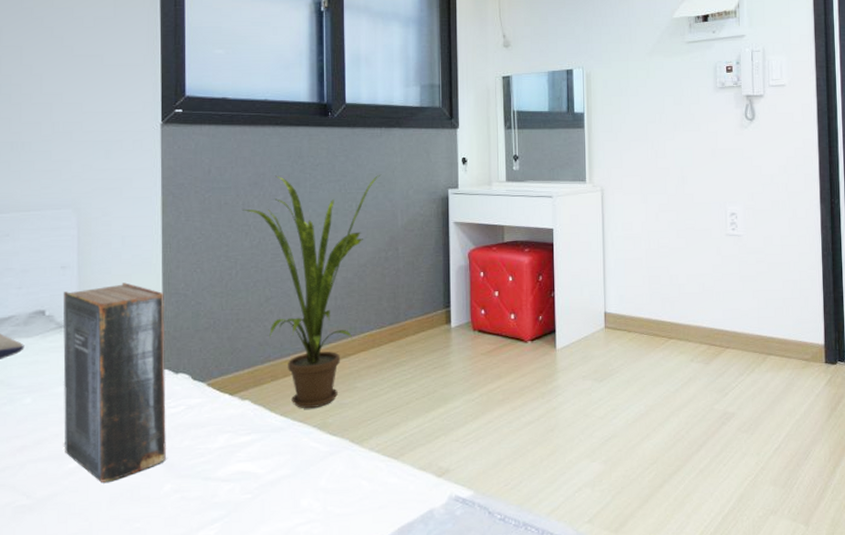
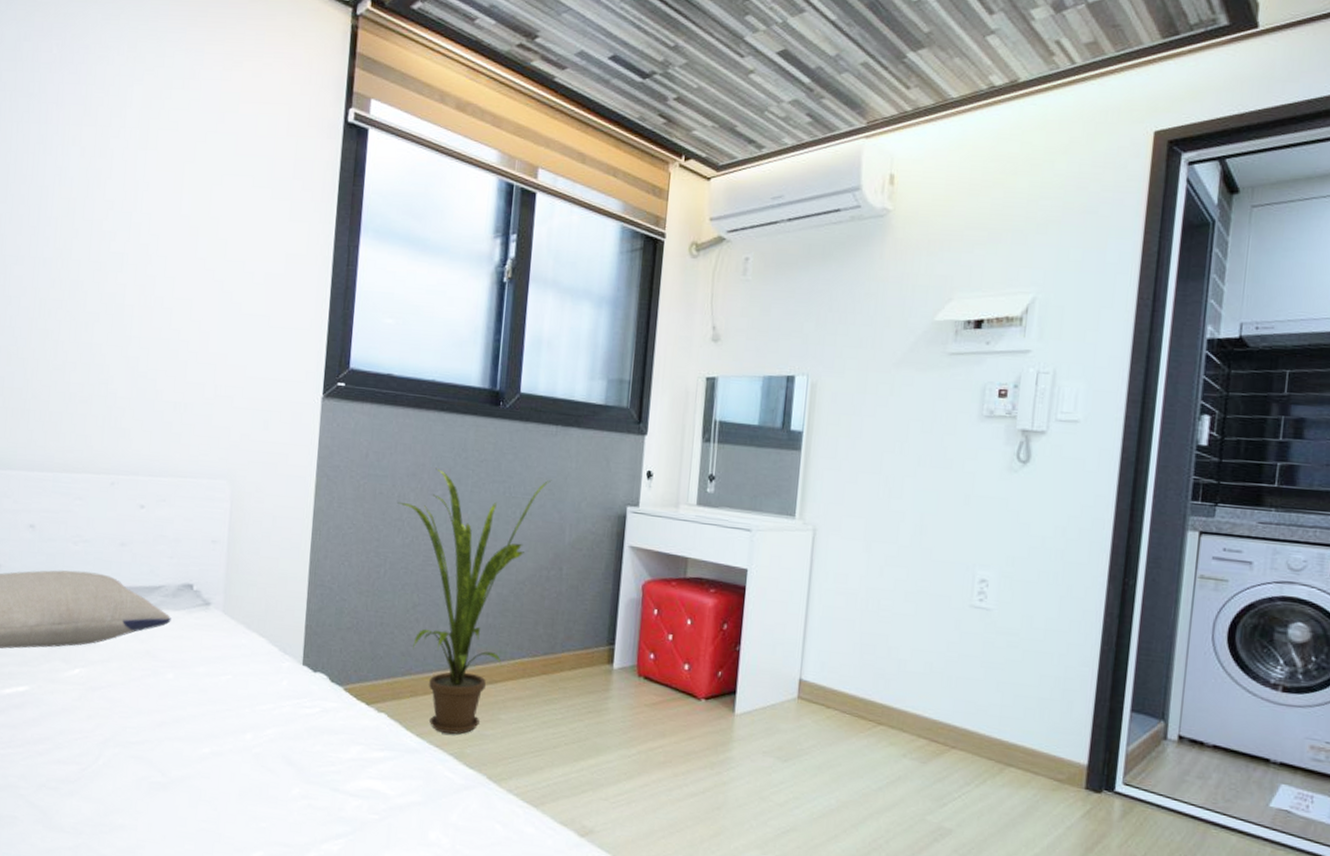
book: present [63,282,166,482] -> none [200,566,310,775]

